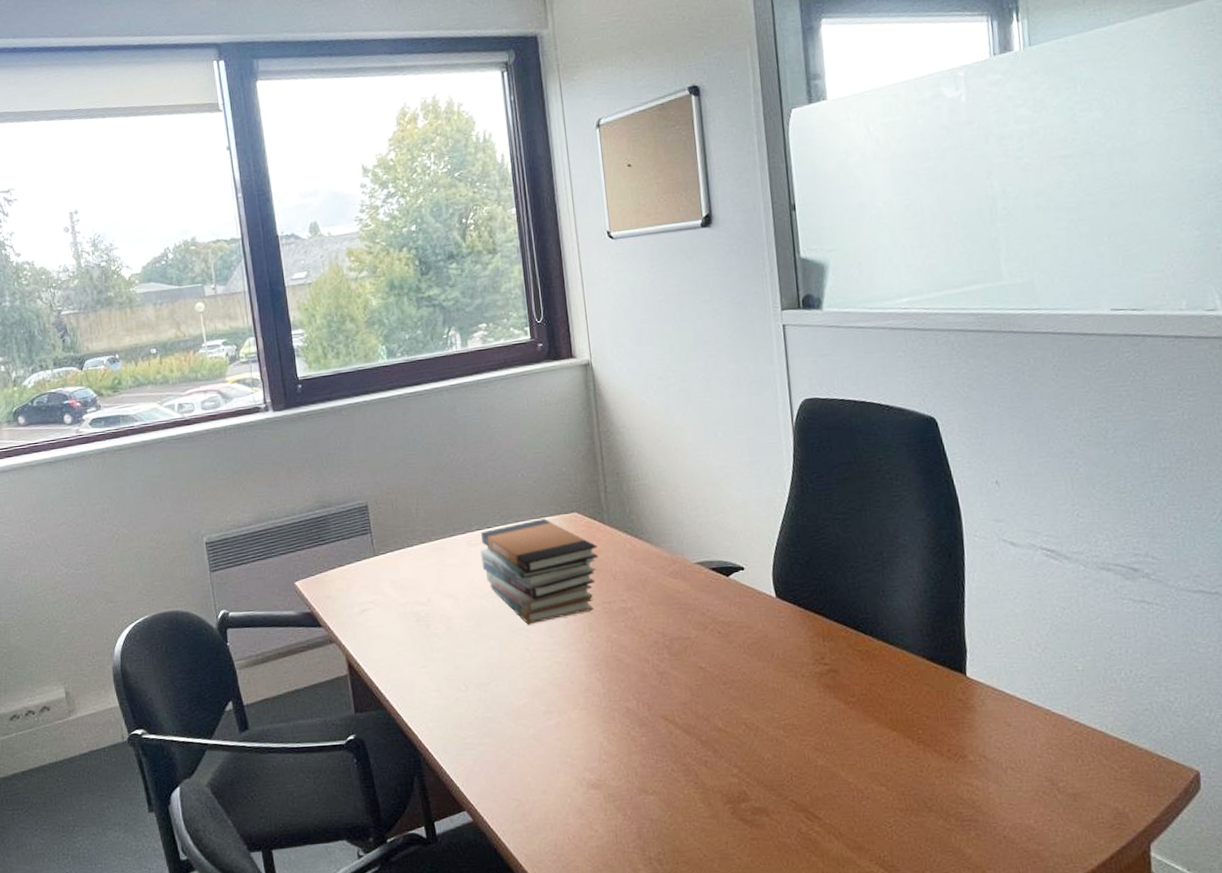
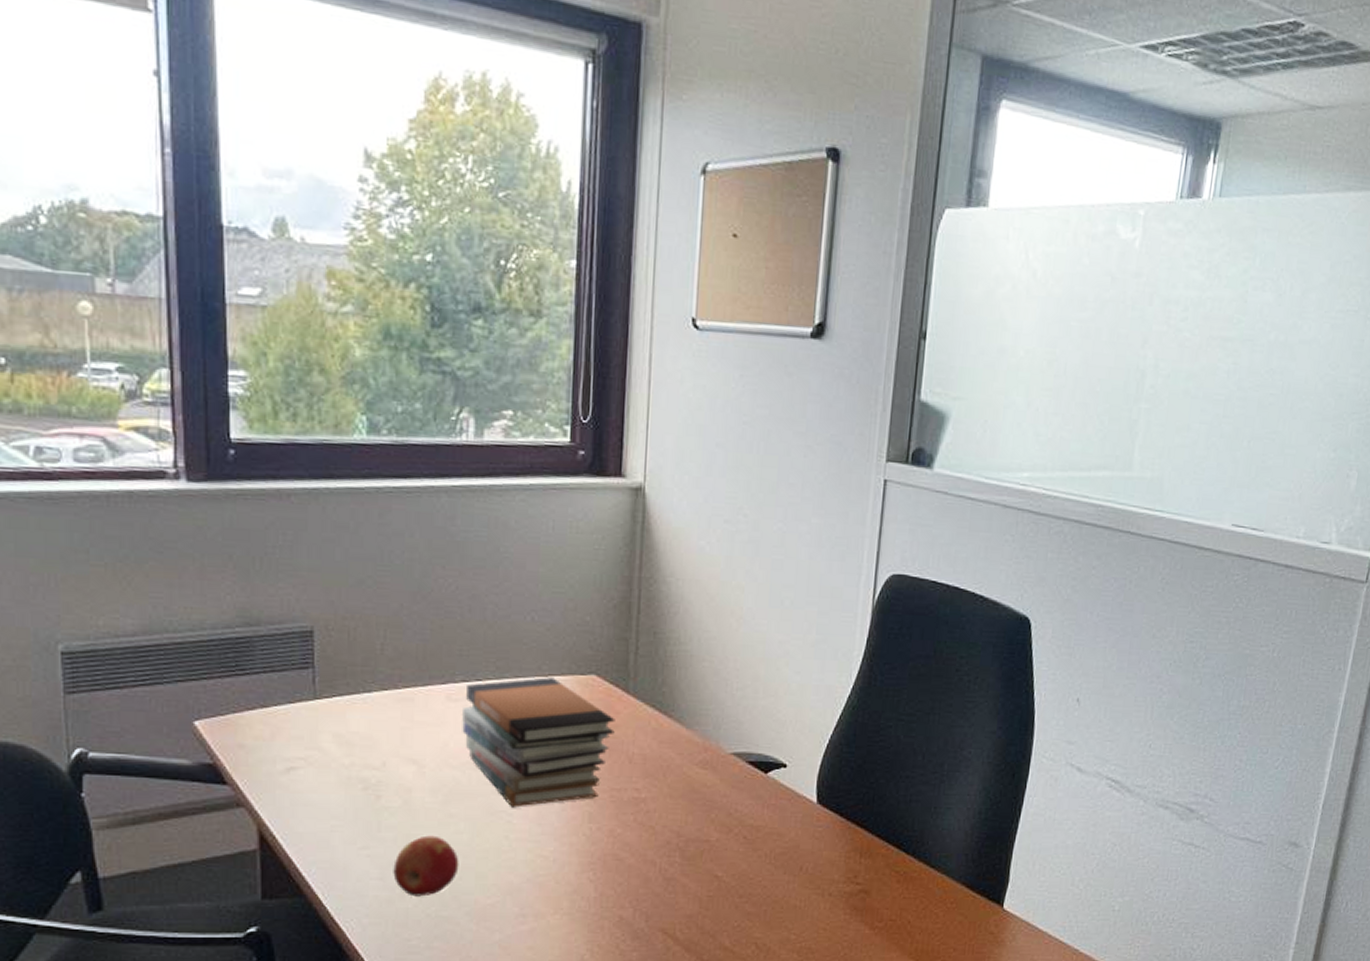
apple: none [446,652,495,703] -> present [393,835,459,897]

